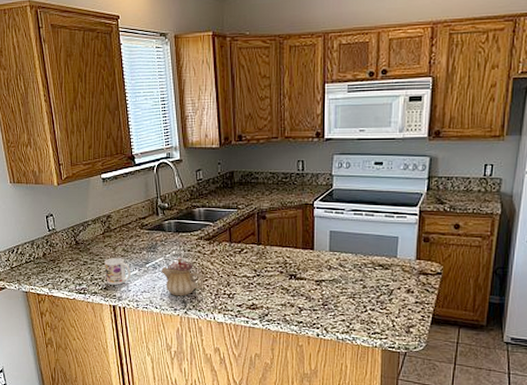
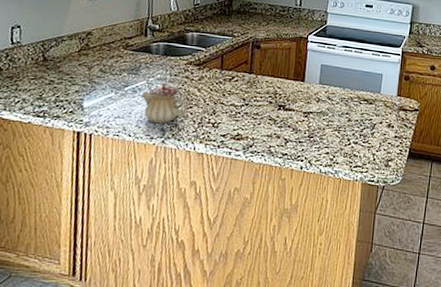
mug: present [104,258,131,285] -> none [74,78,106,109]

